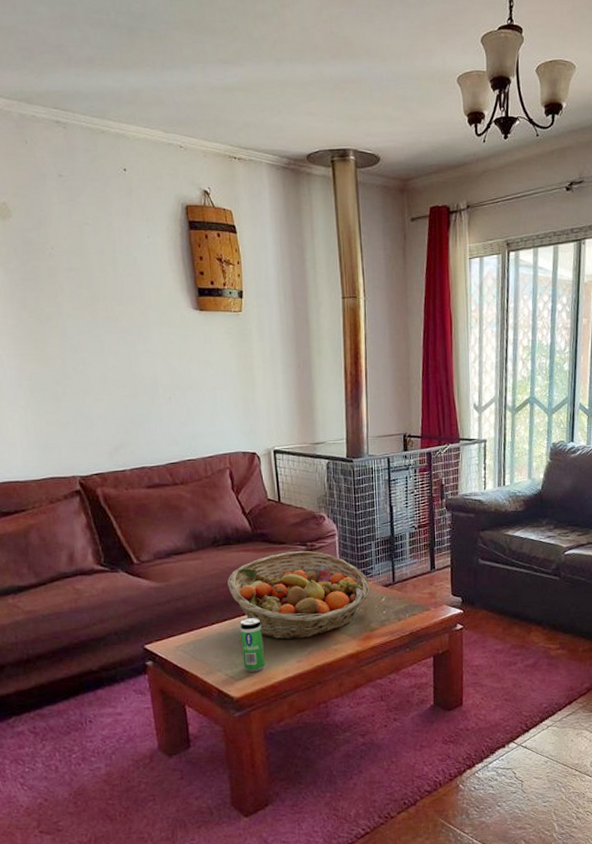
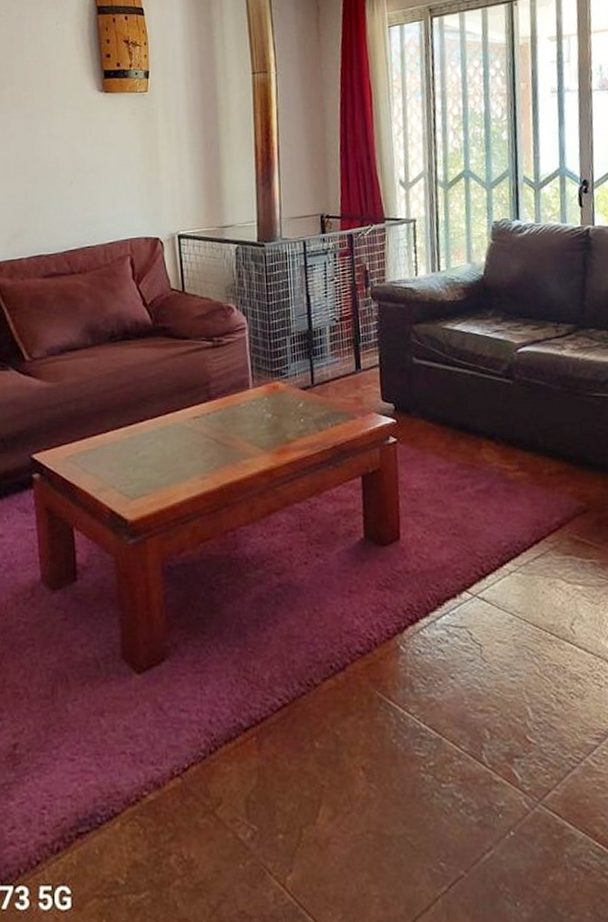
fruit basket: present [228,550,370,640] -> none [125,346,285,453]
beverage can: present [240,617,266,673] -> none [137,424,165,491]

